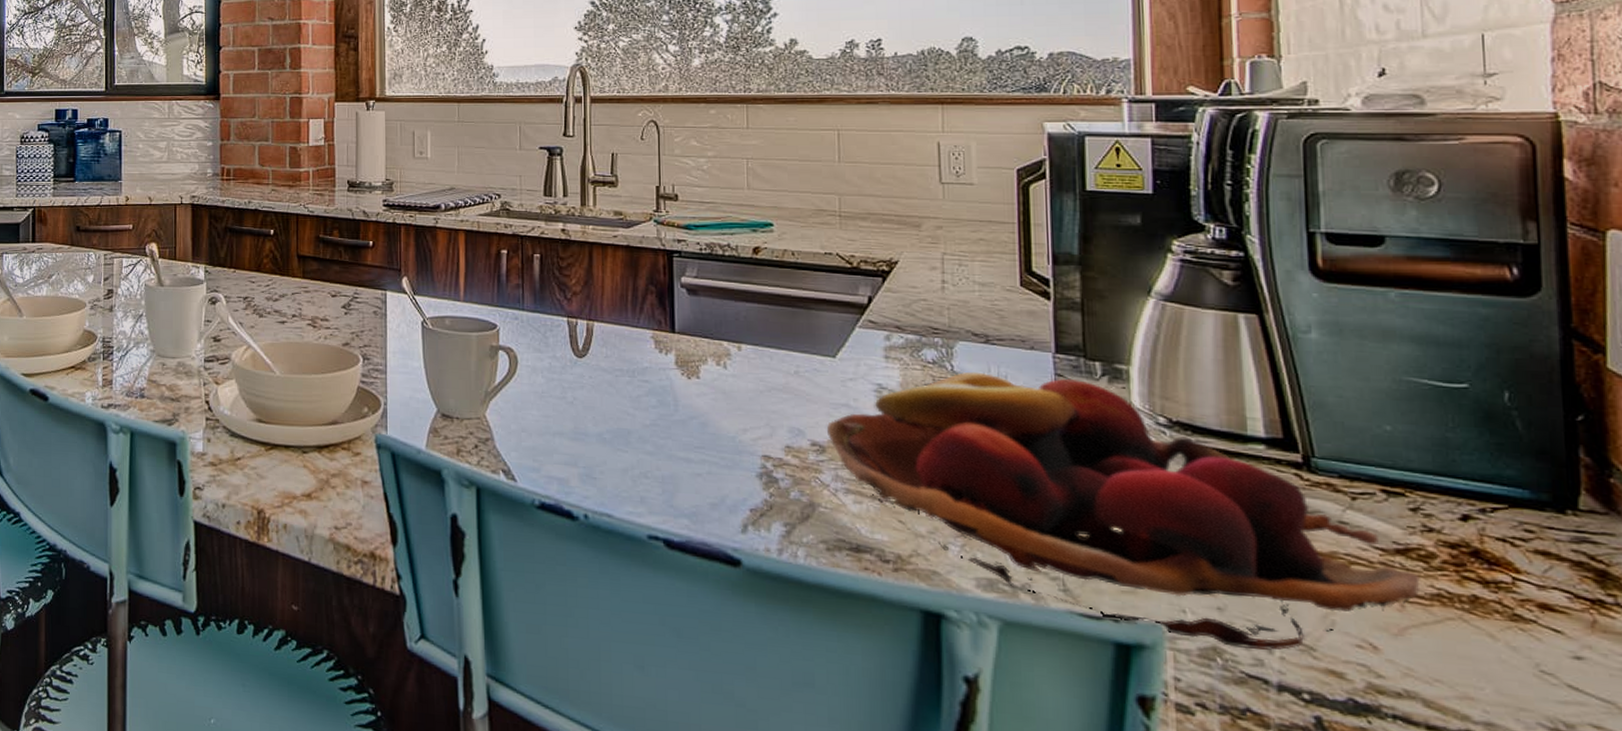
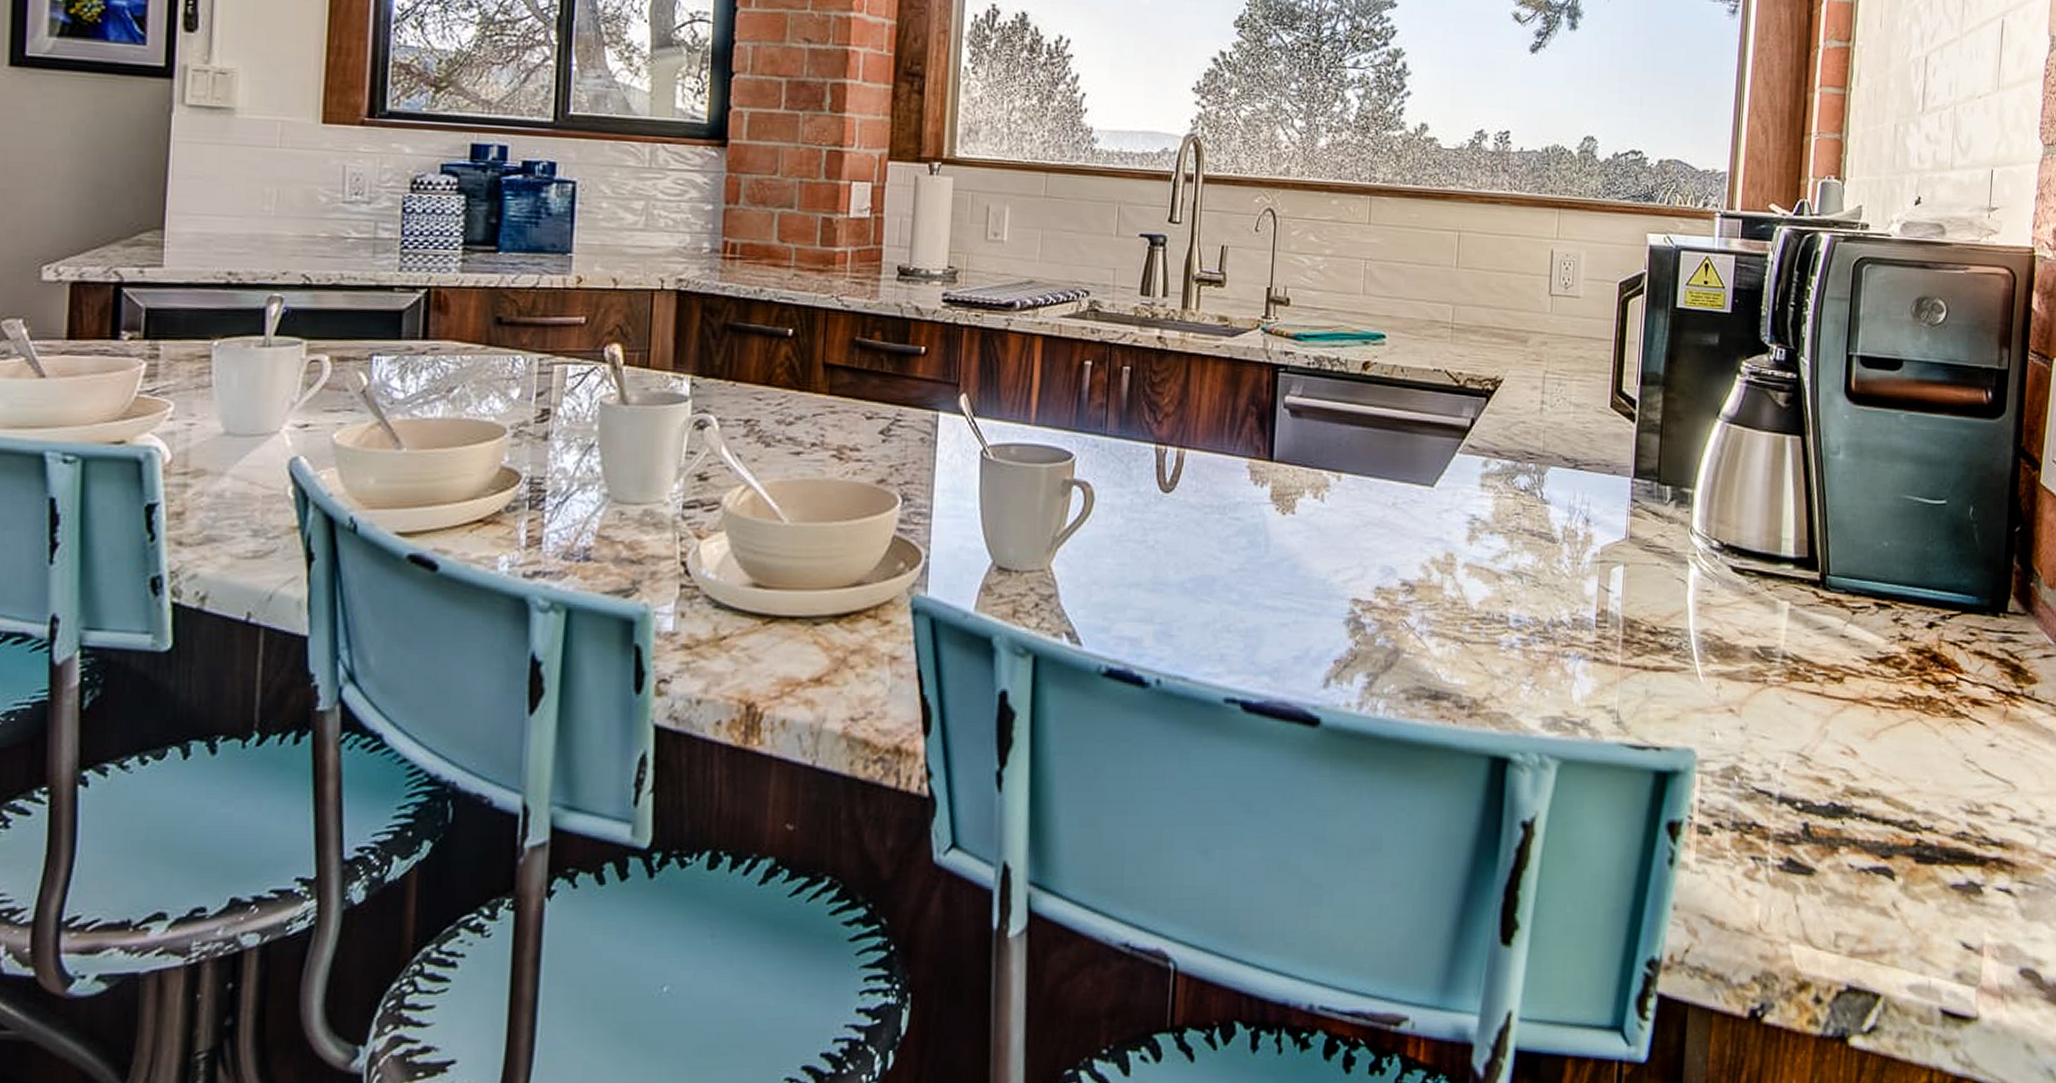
fruit basket: present [827,371,1421,650] -> none [1418,499,1893,764]

